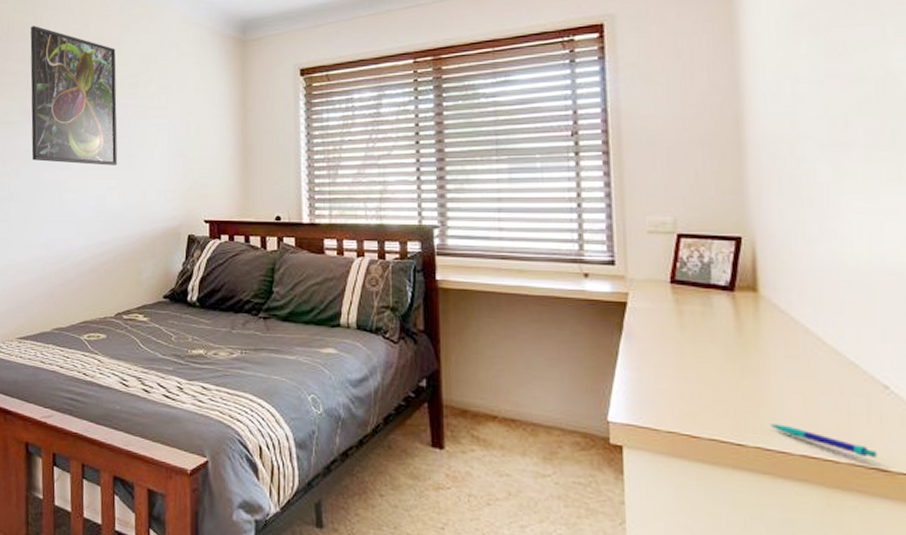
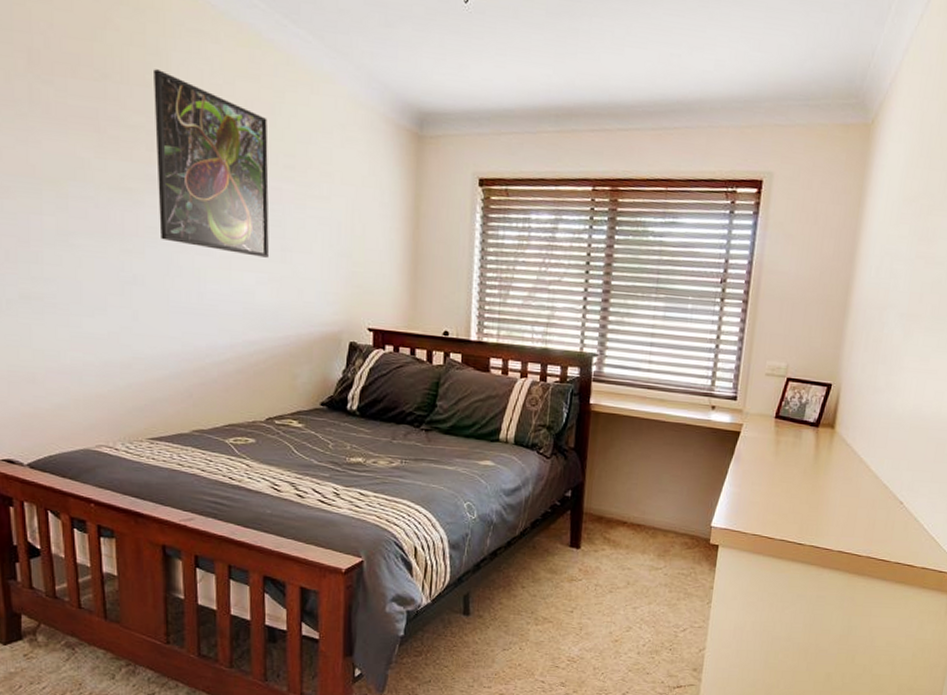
pen: present [769,424,878,457] -> none [822,528,886,552]

